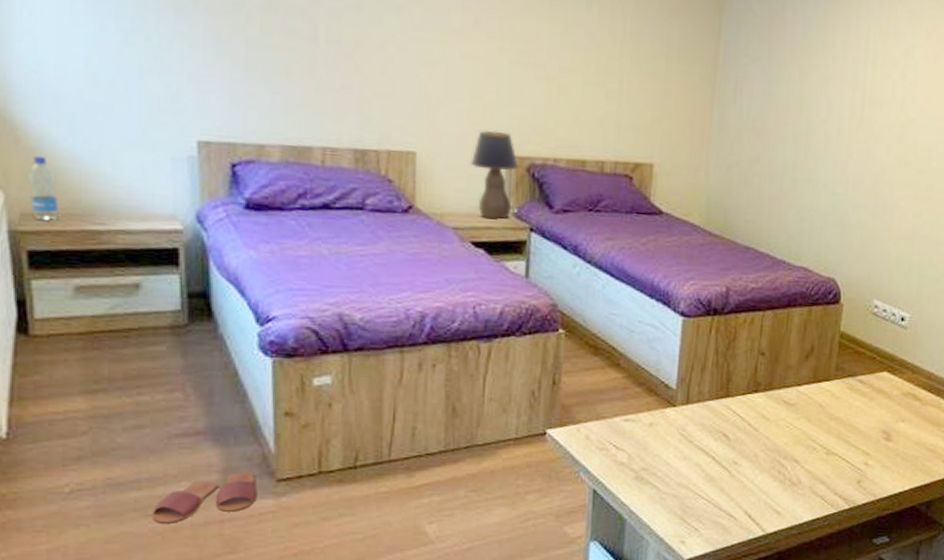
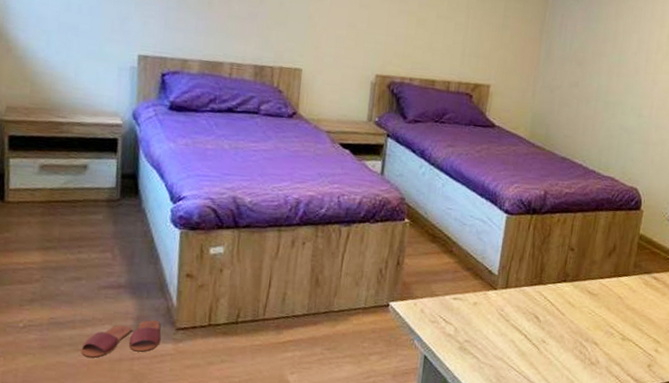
bottle: present [29,156,59,221] -> none [14,63,34,114]
table lamp: present [470,130,519,220] -> none [344,53,381,127]

